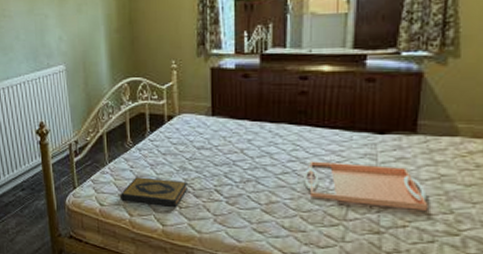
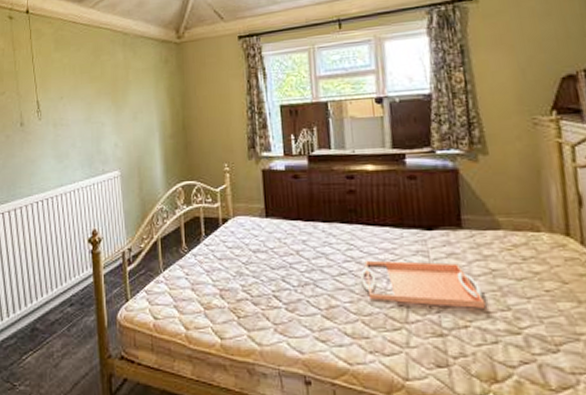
hardback book: present [121,177,187,207] -> none [176,285,245,317]

